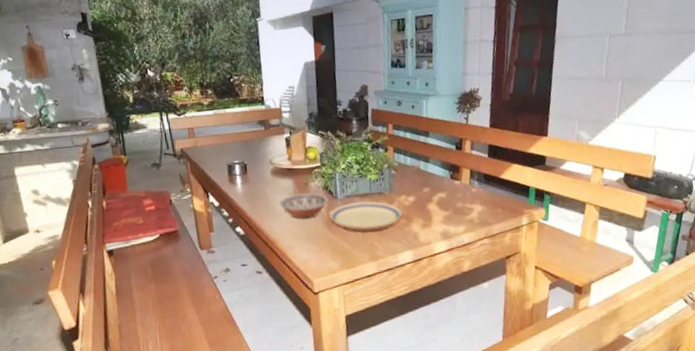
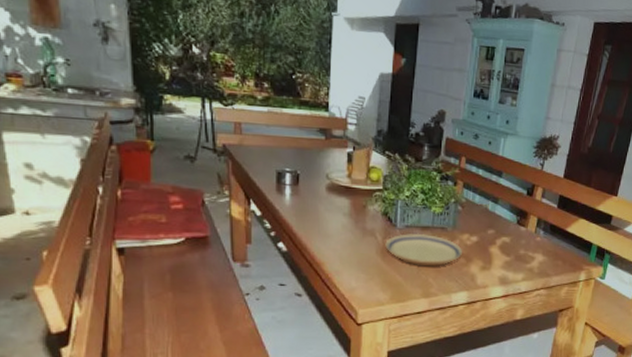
bowl: present [279,193,328,218] -> none [331,215,386,243]

